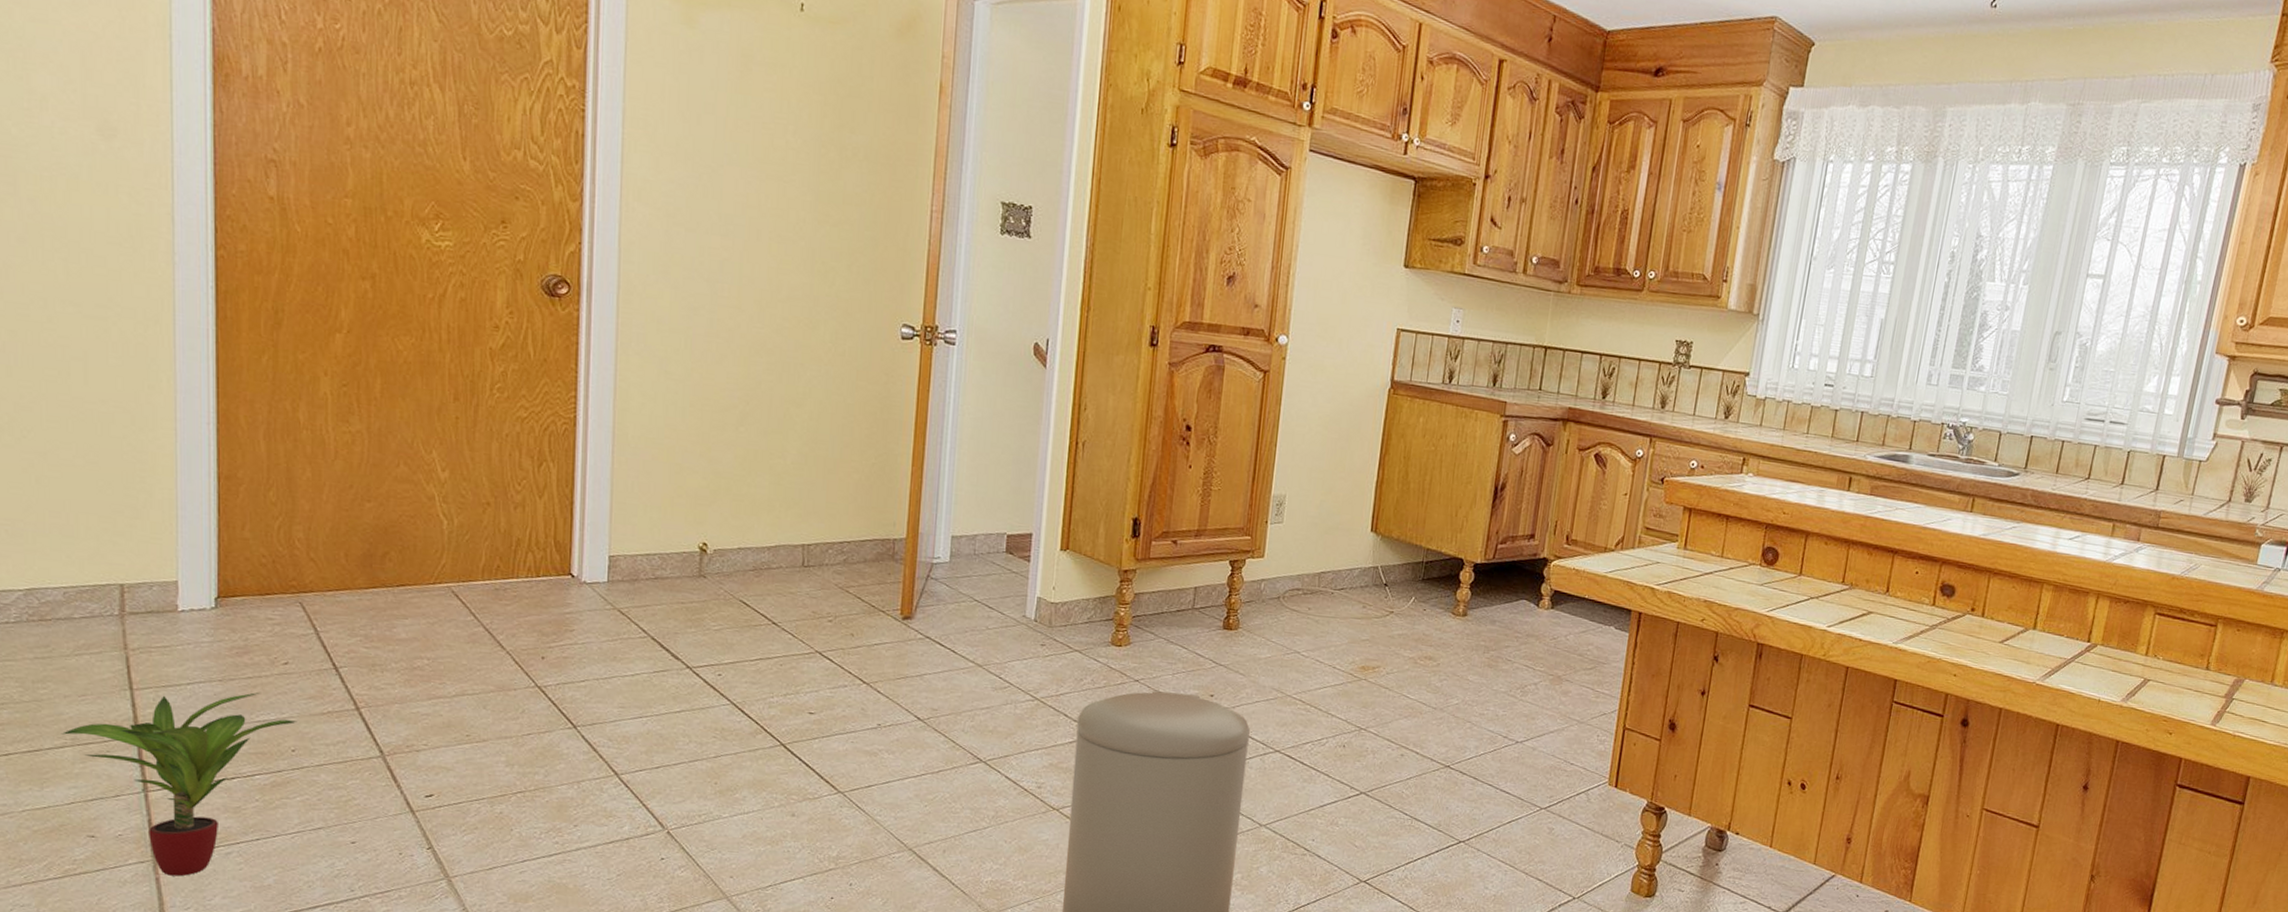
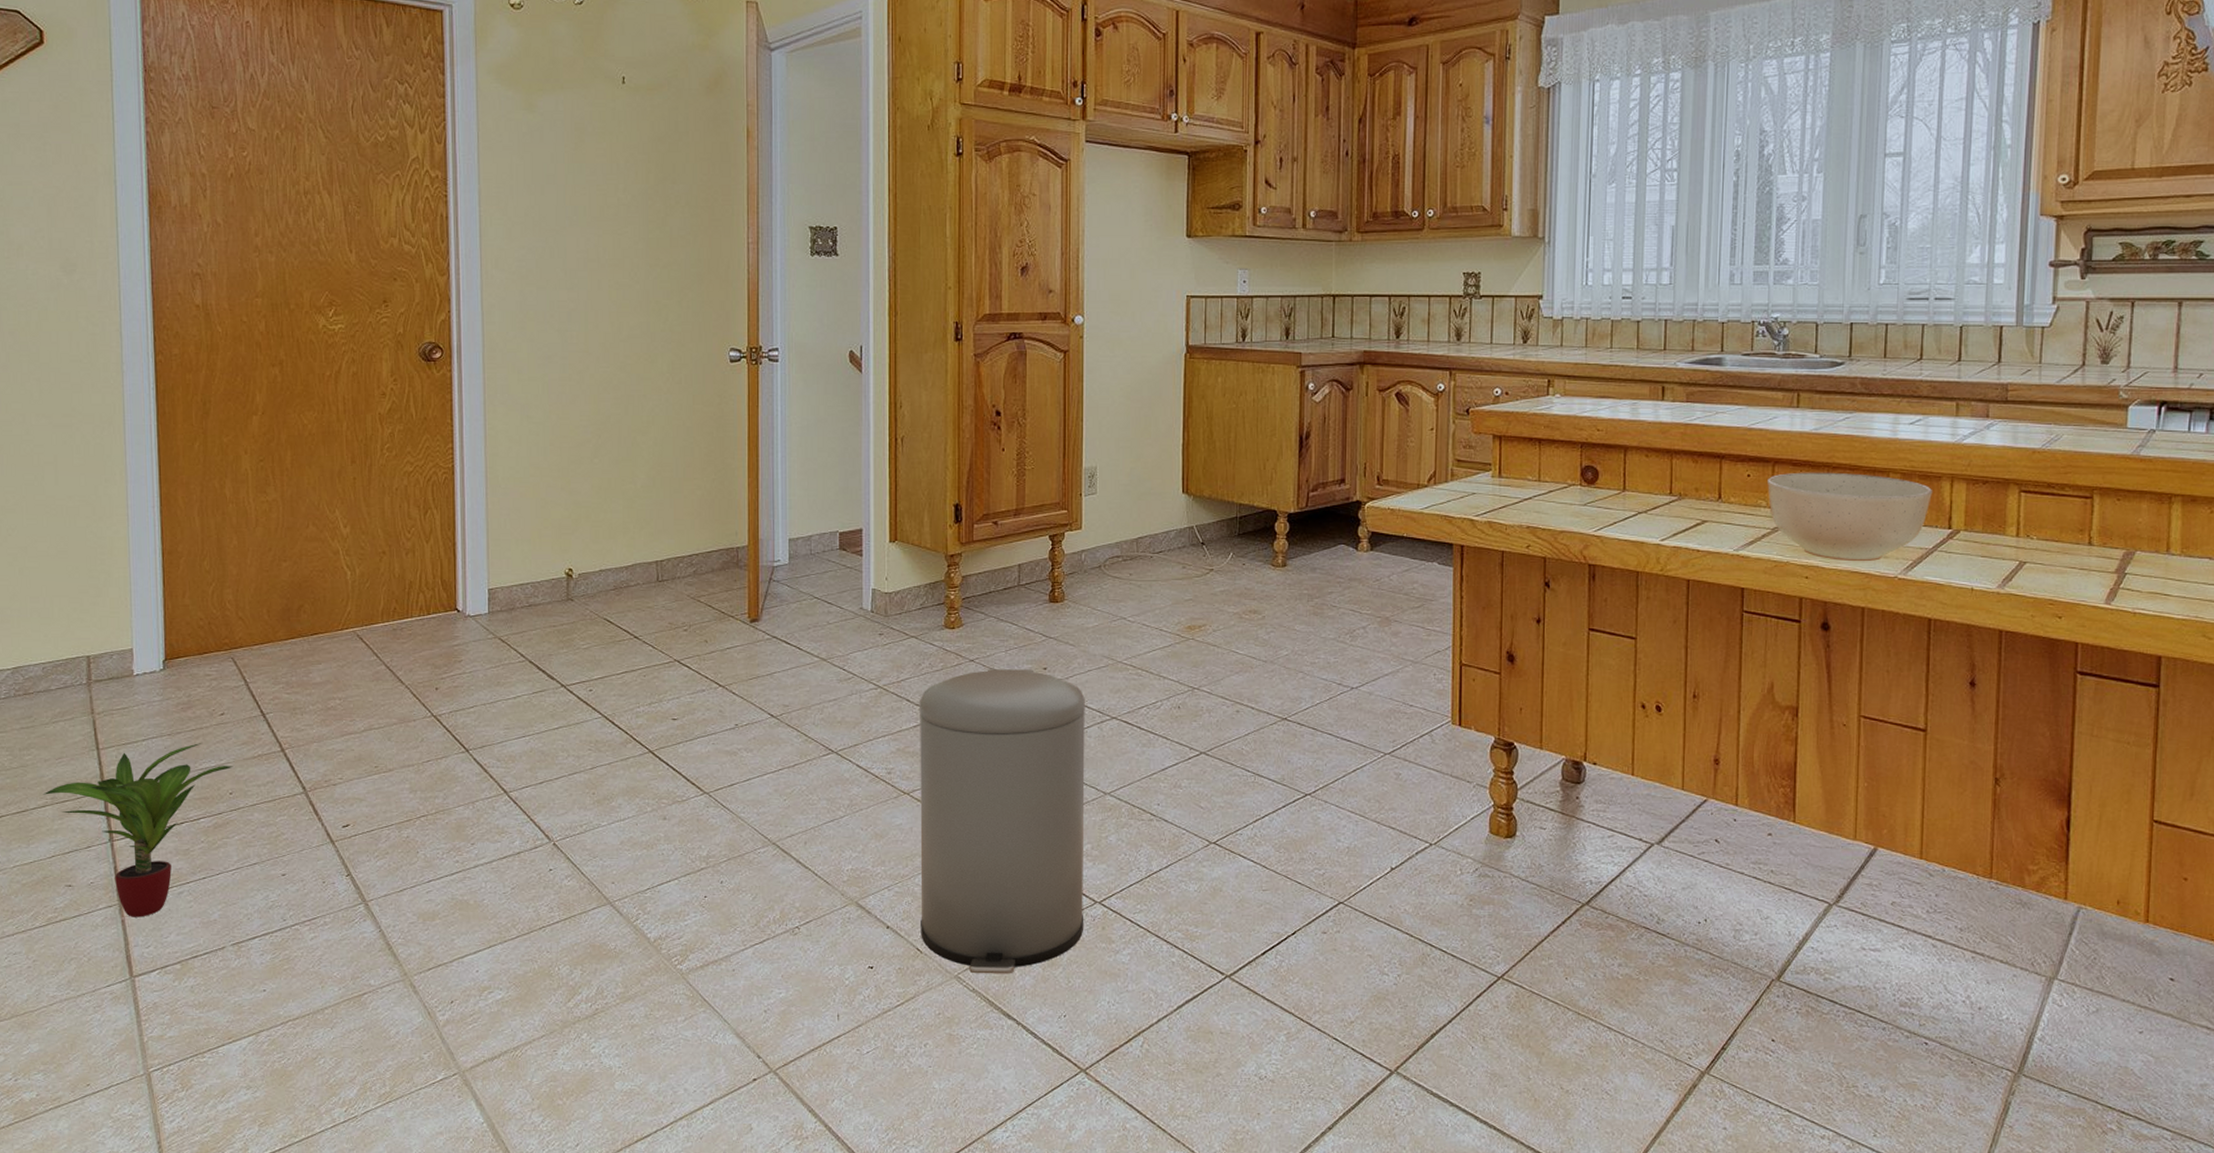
bowl: none [1931,574,2080,666] -> present [1767,472,1933,562]

